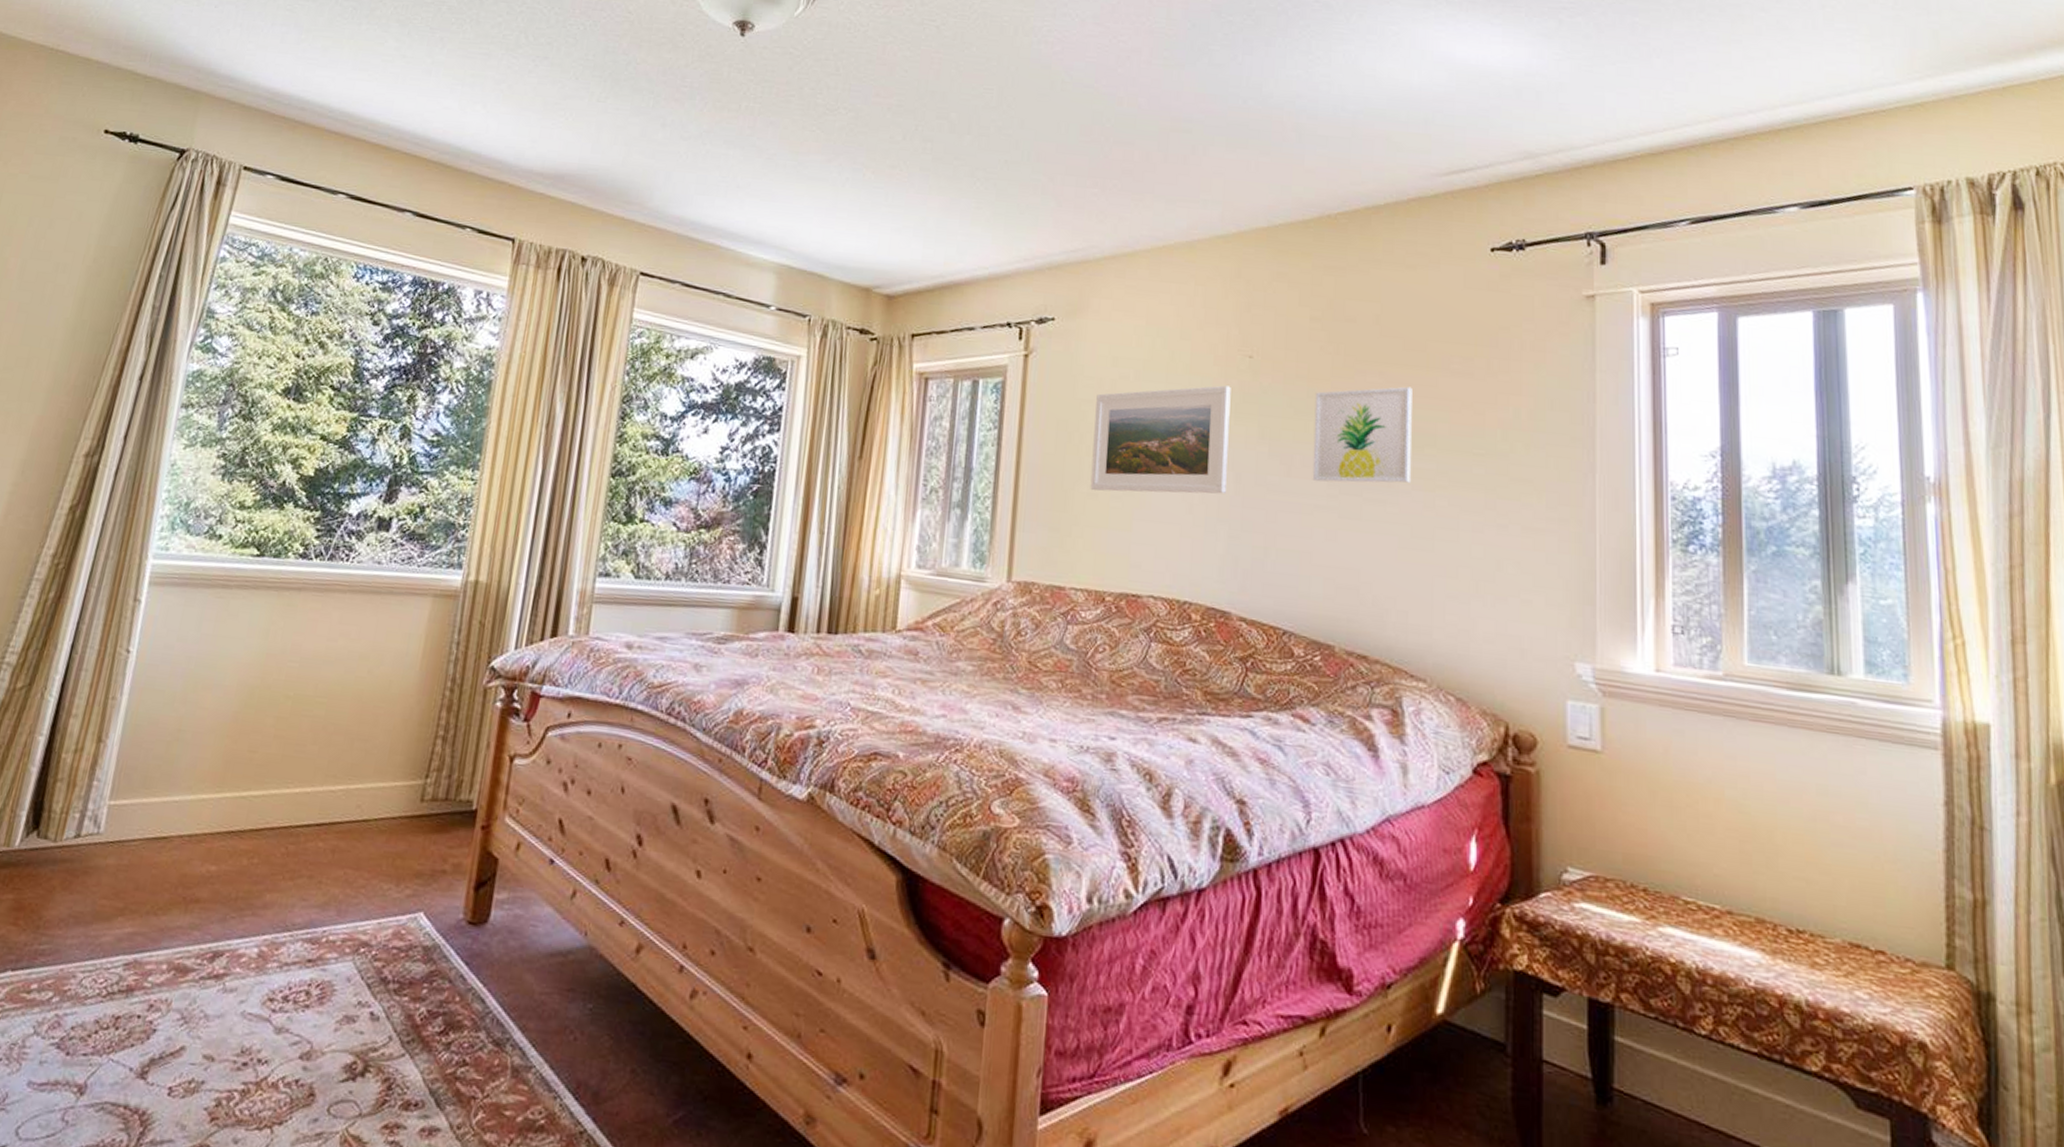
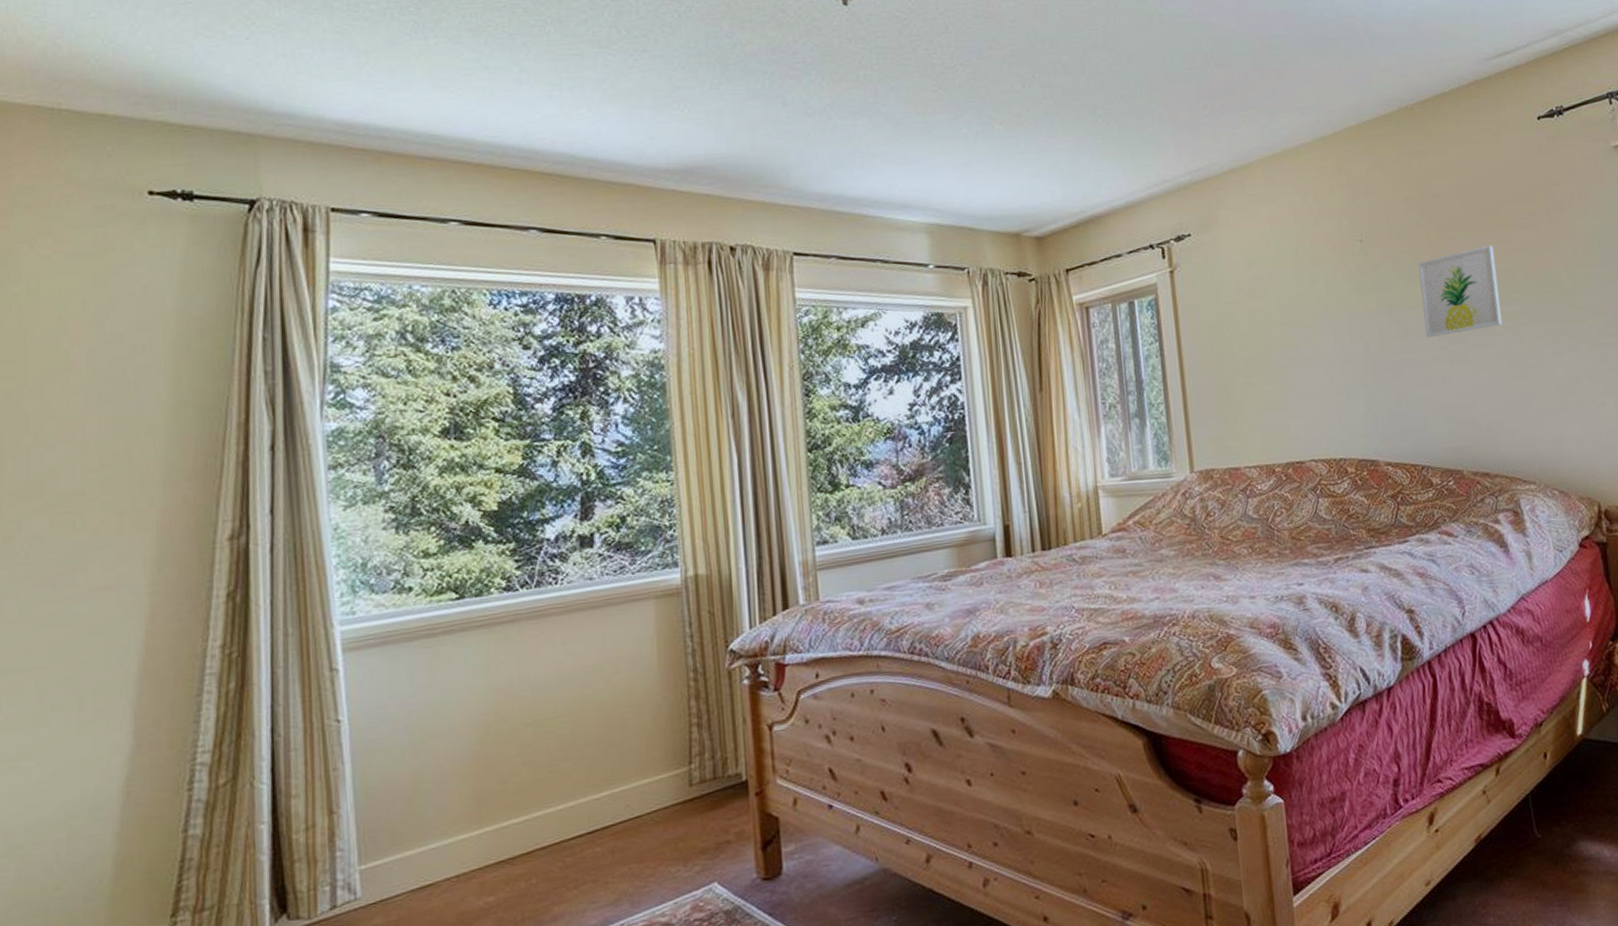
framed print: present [1090,385,1231,495] -> none [1238,269,1359,381]

